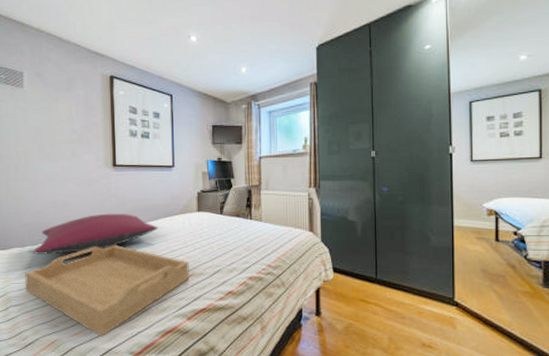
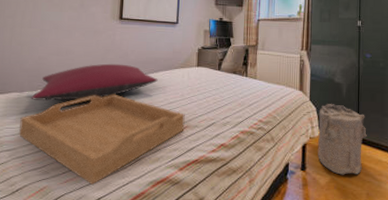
laundry hamper: none [332,244,387,319] -> present [318,104,367,175]

